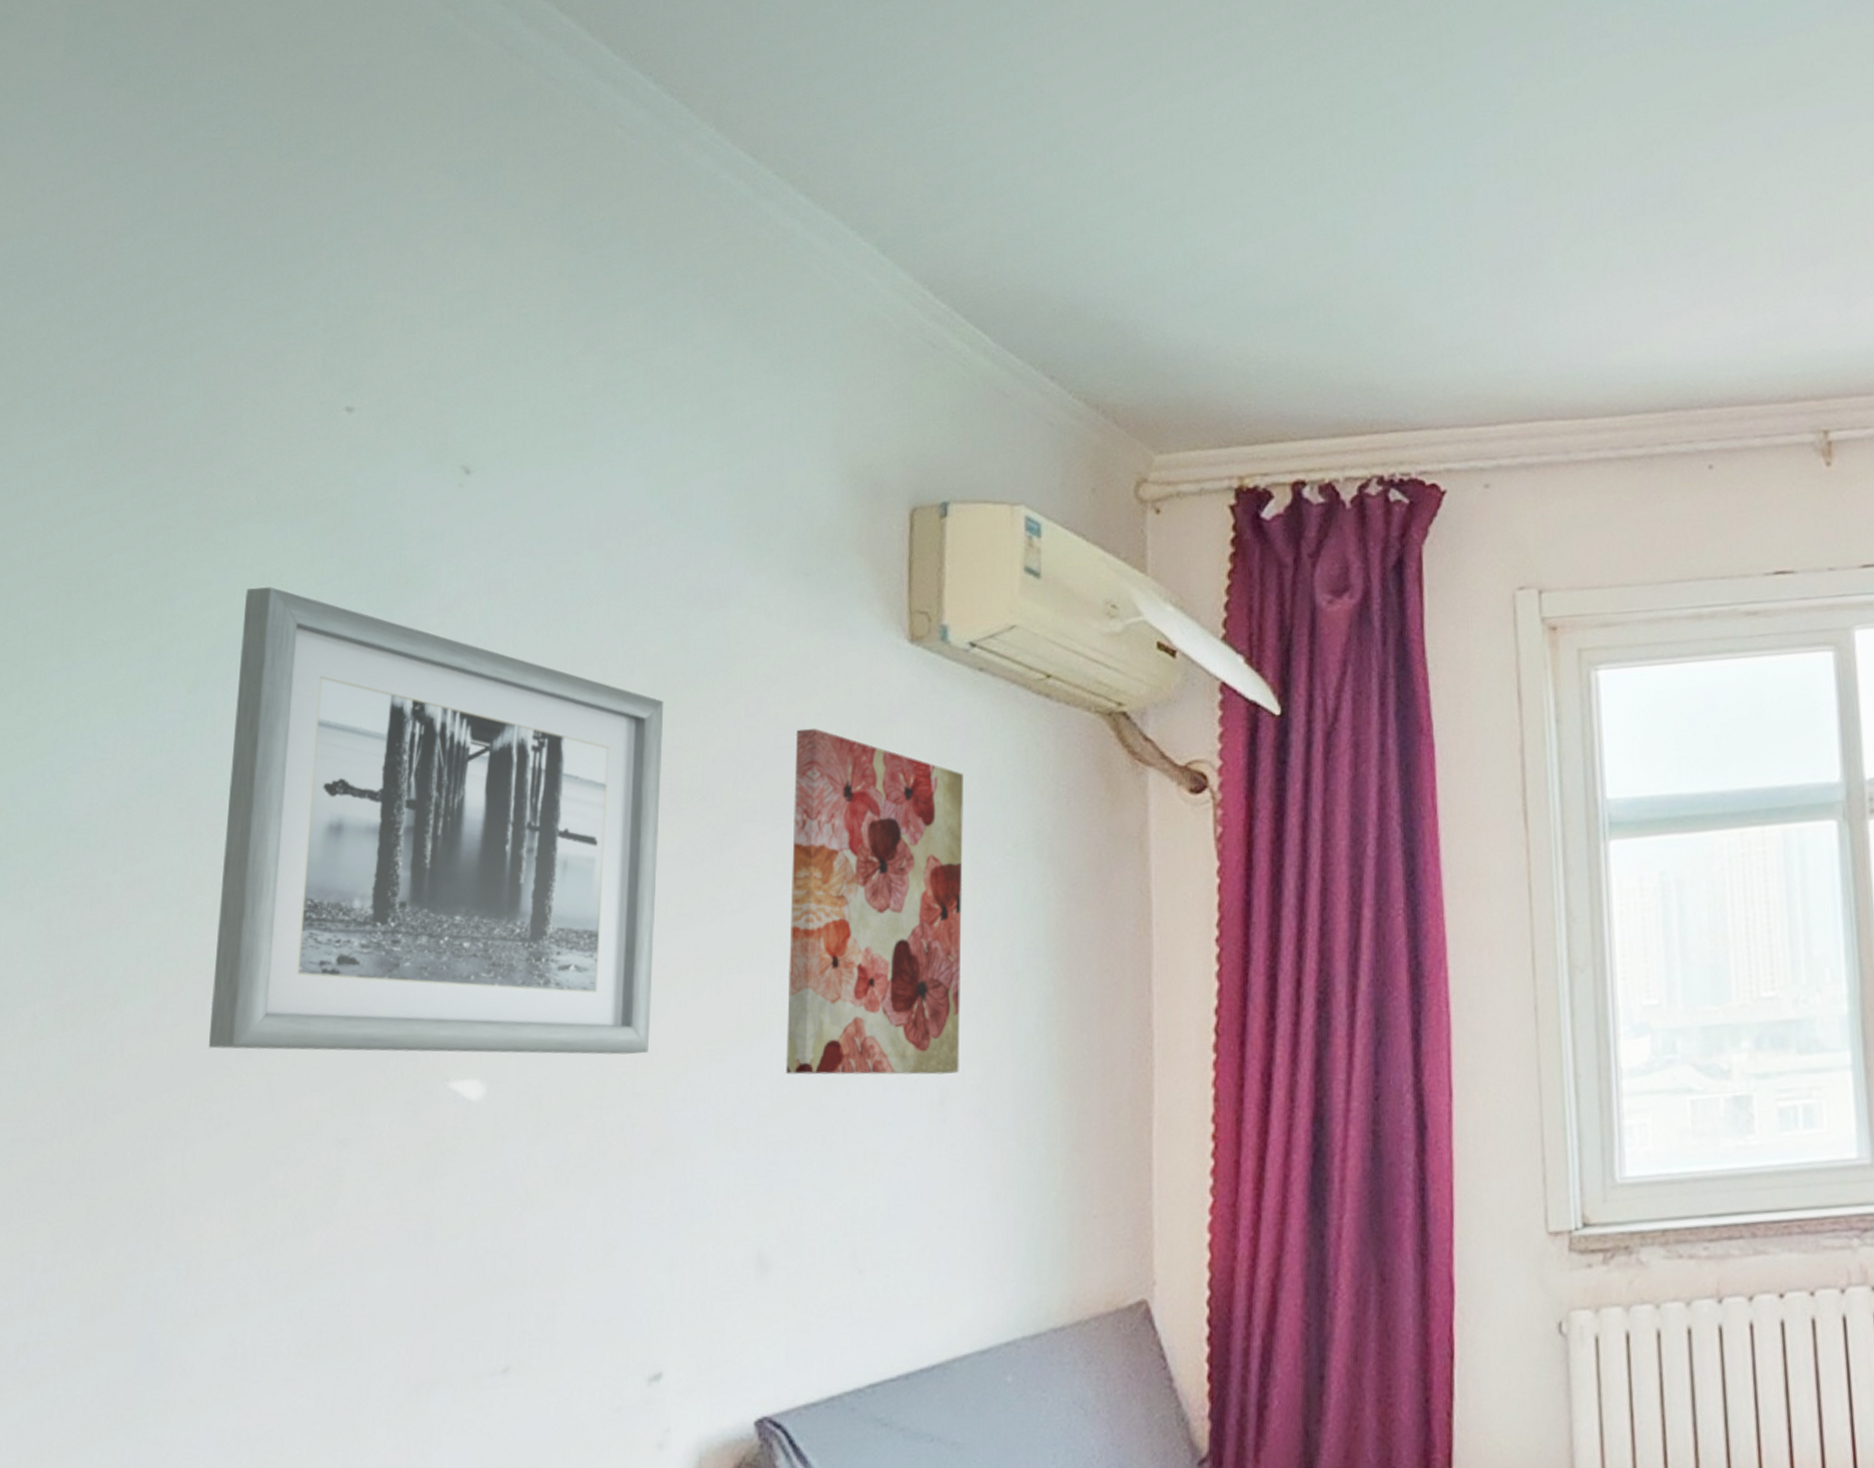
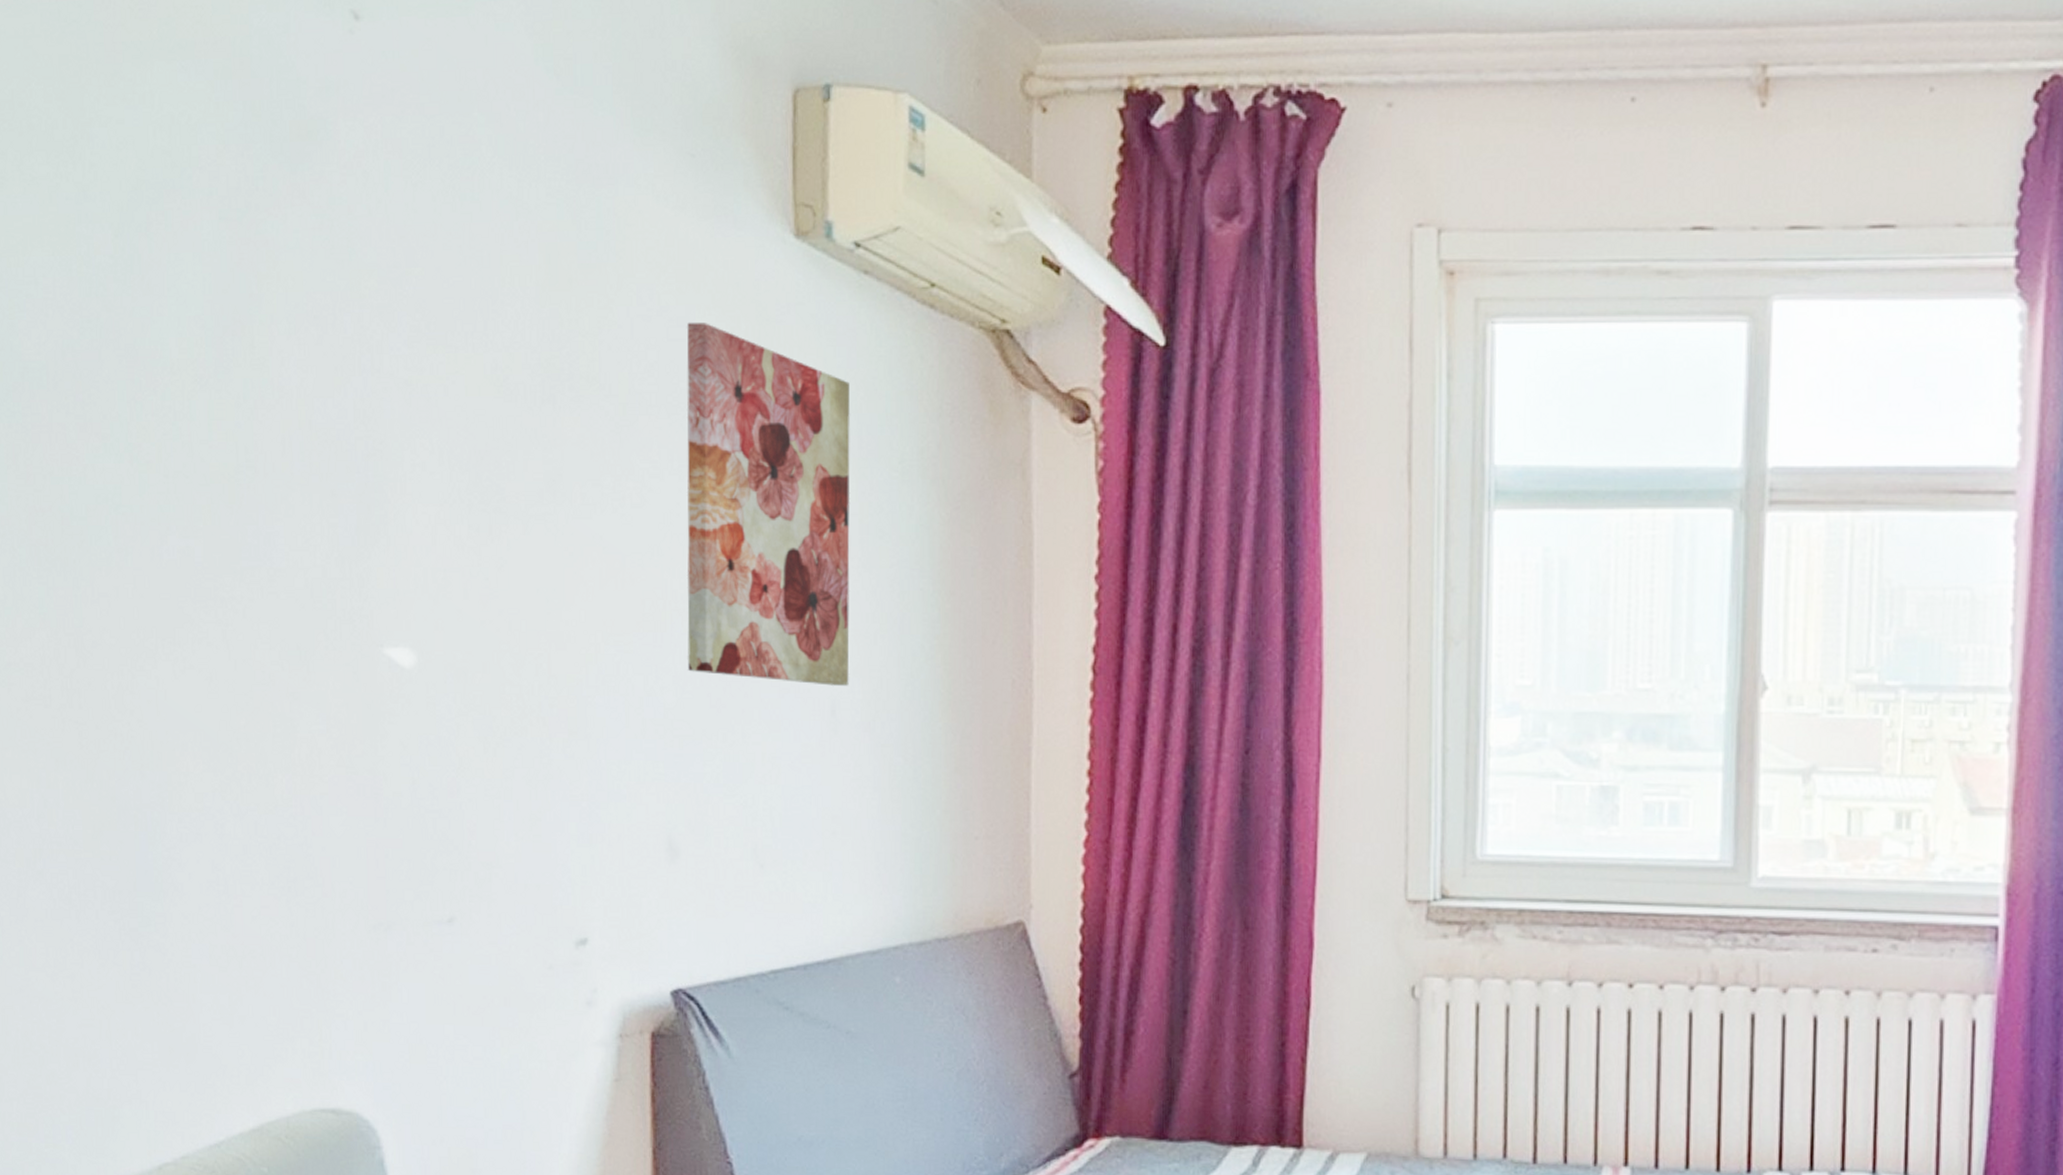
wall art: present [209,587,664,1055] -> none [157,130,562,637]

